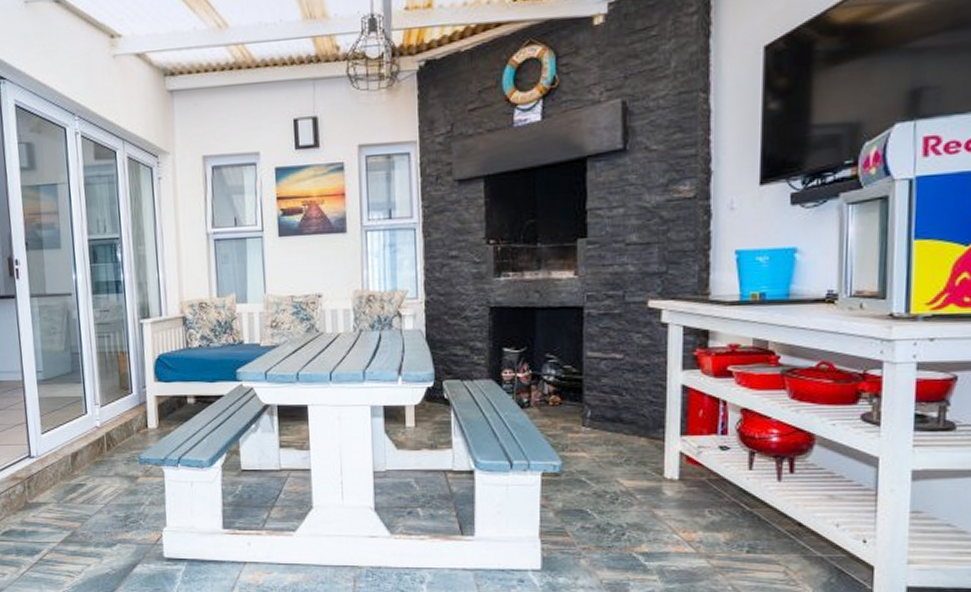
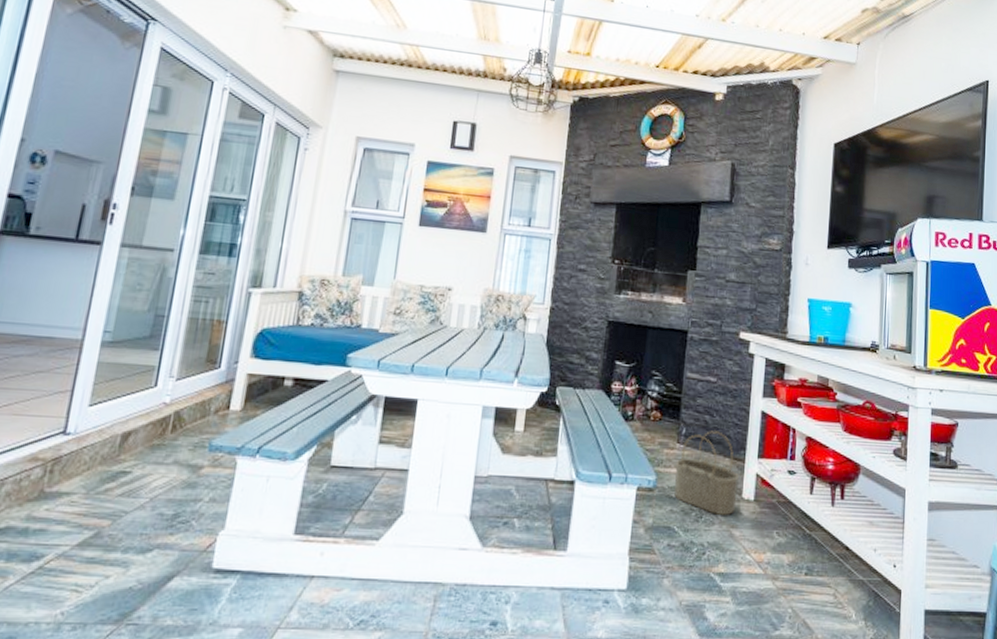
wicker basket: none [582,411,658,496] -> present [673,431,739,515]

